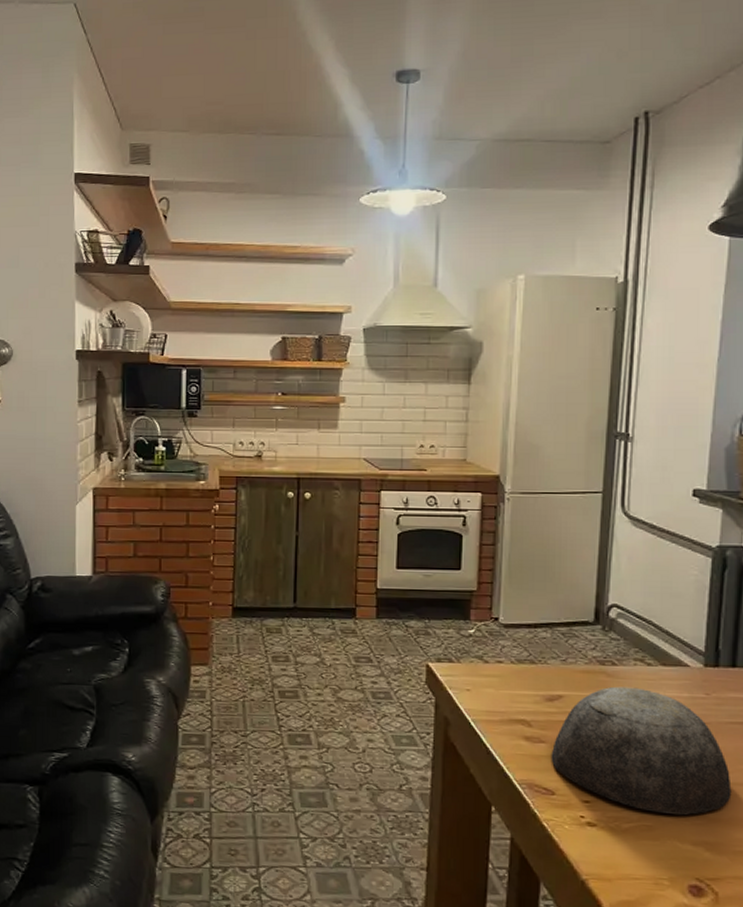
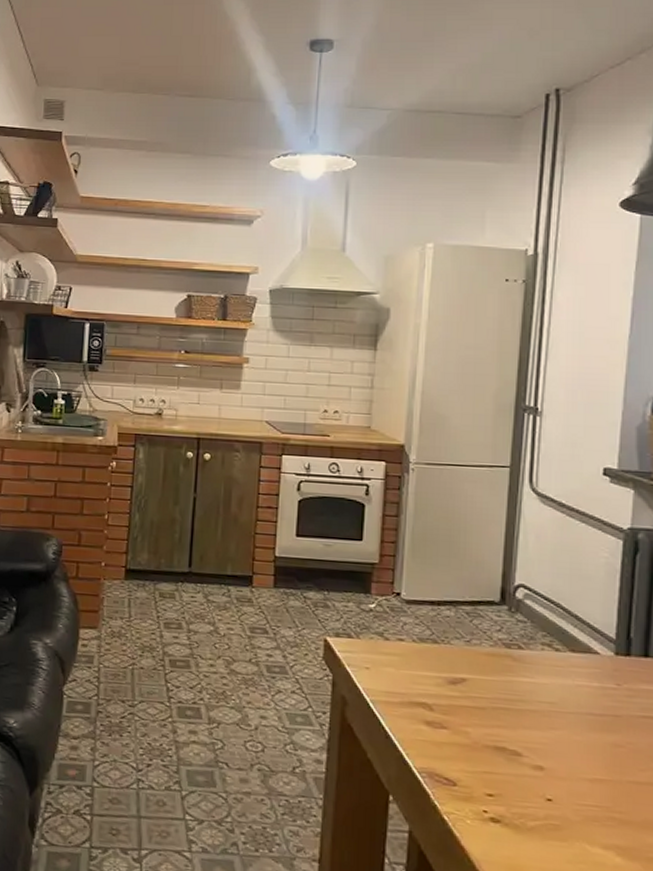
bowl: present [551,686,732,816] -> none [453,671,644,815]

